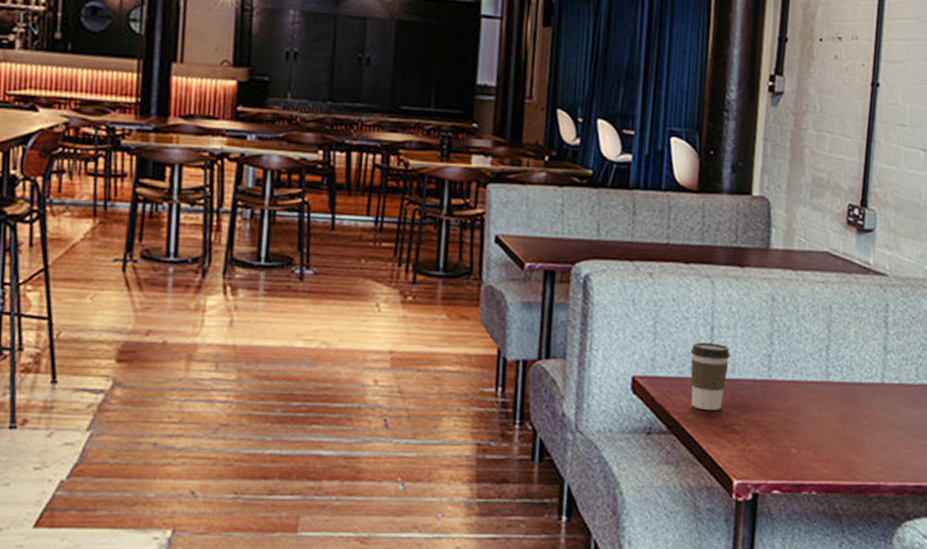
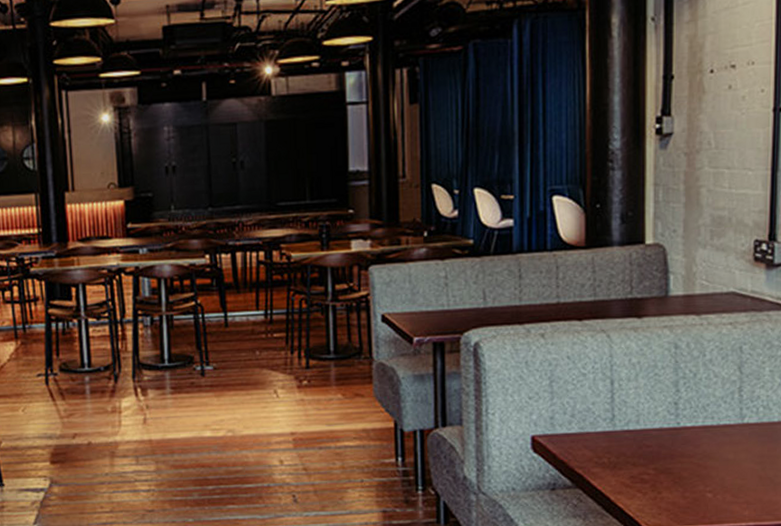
coffee cup: present [690,342,731,410] -> none [591,396,634,462]

